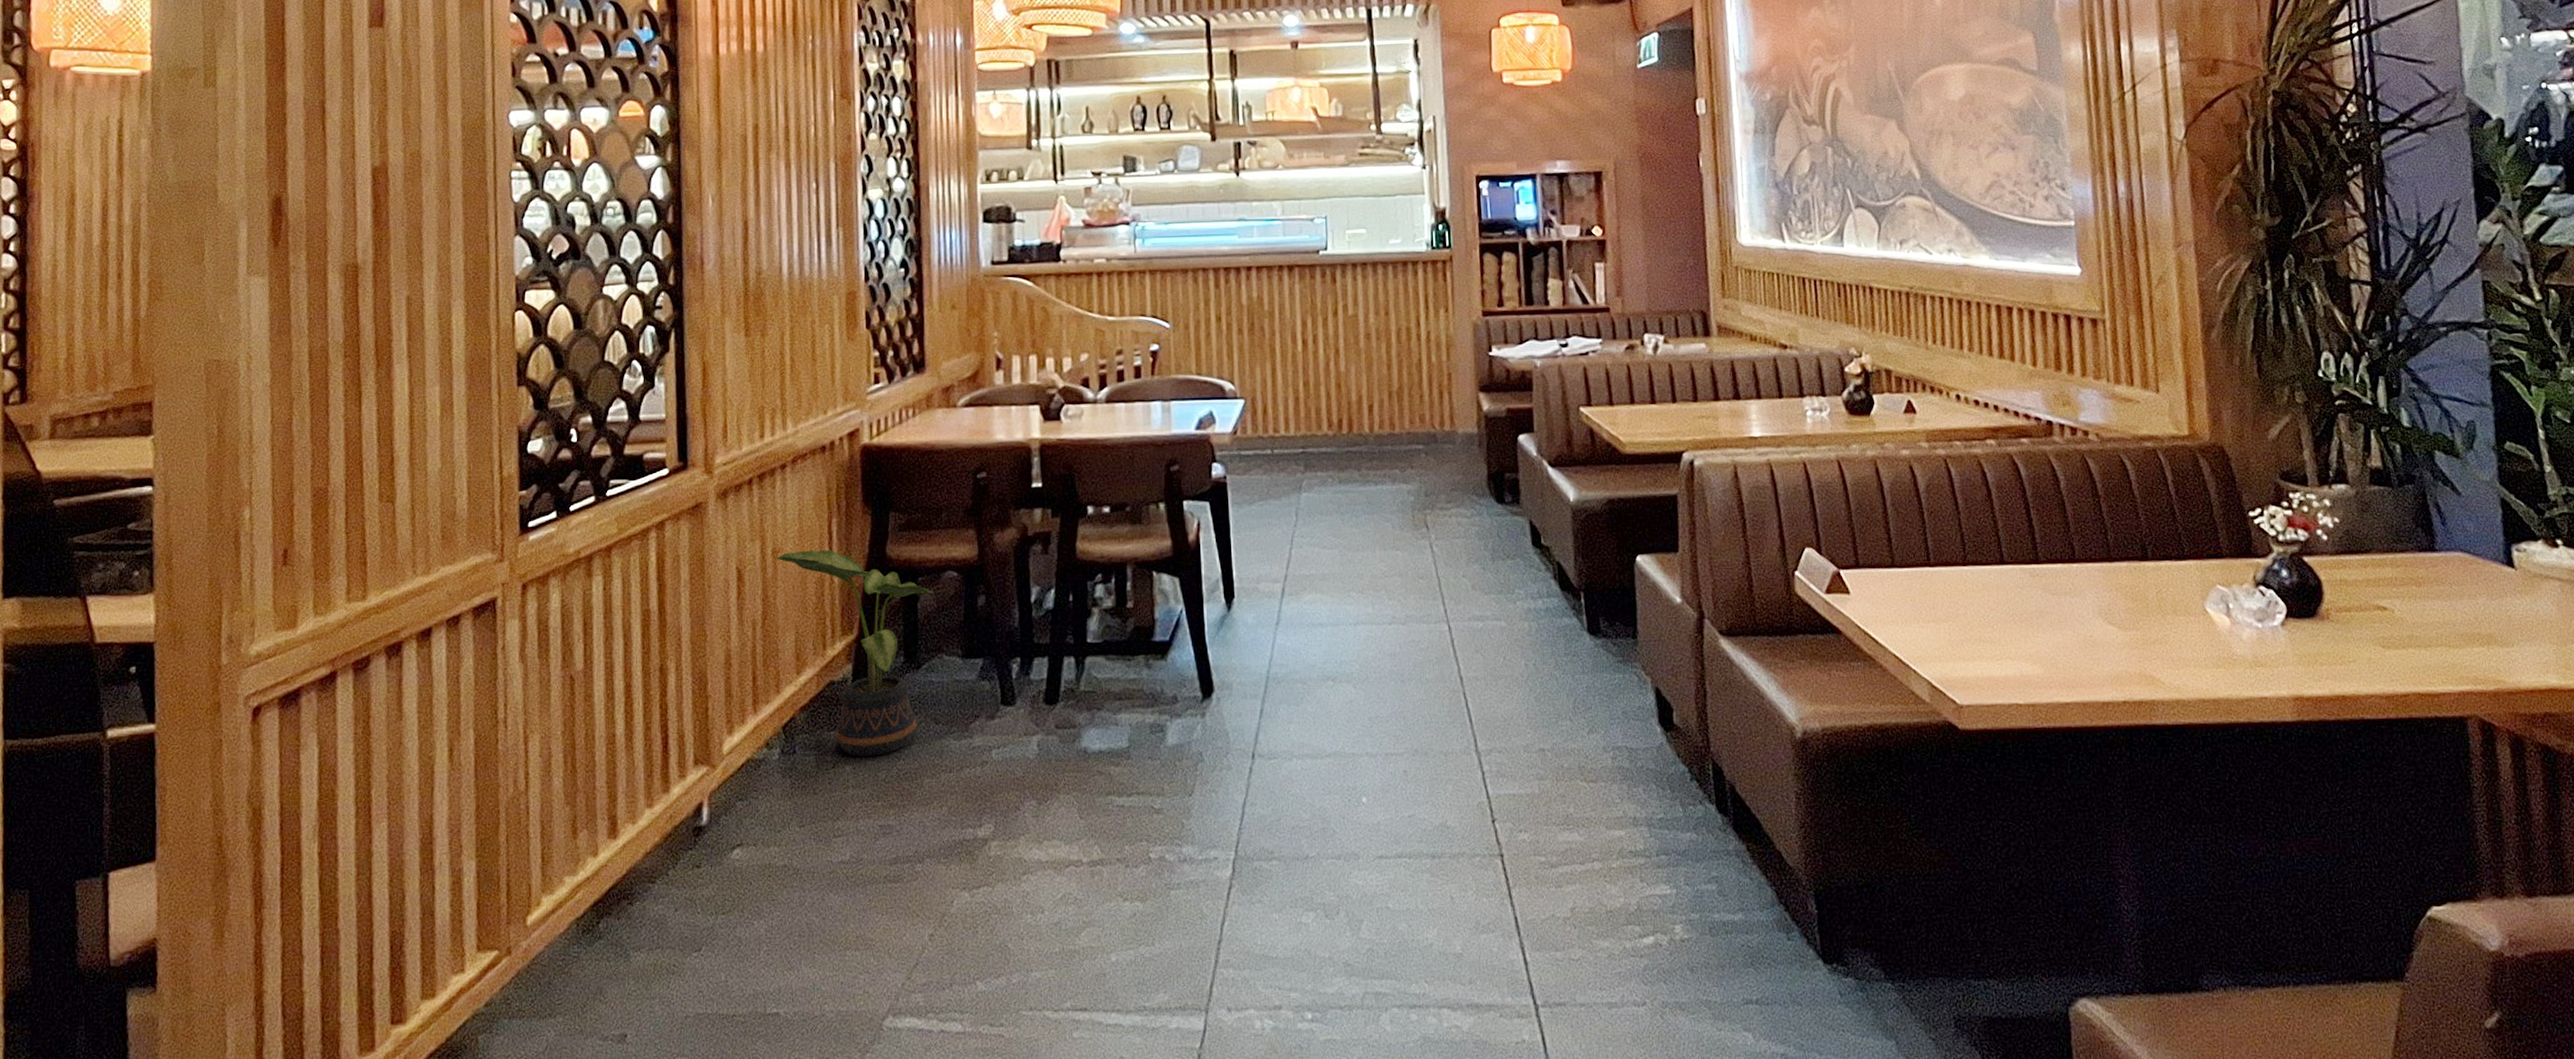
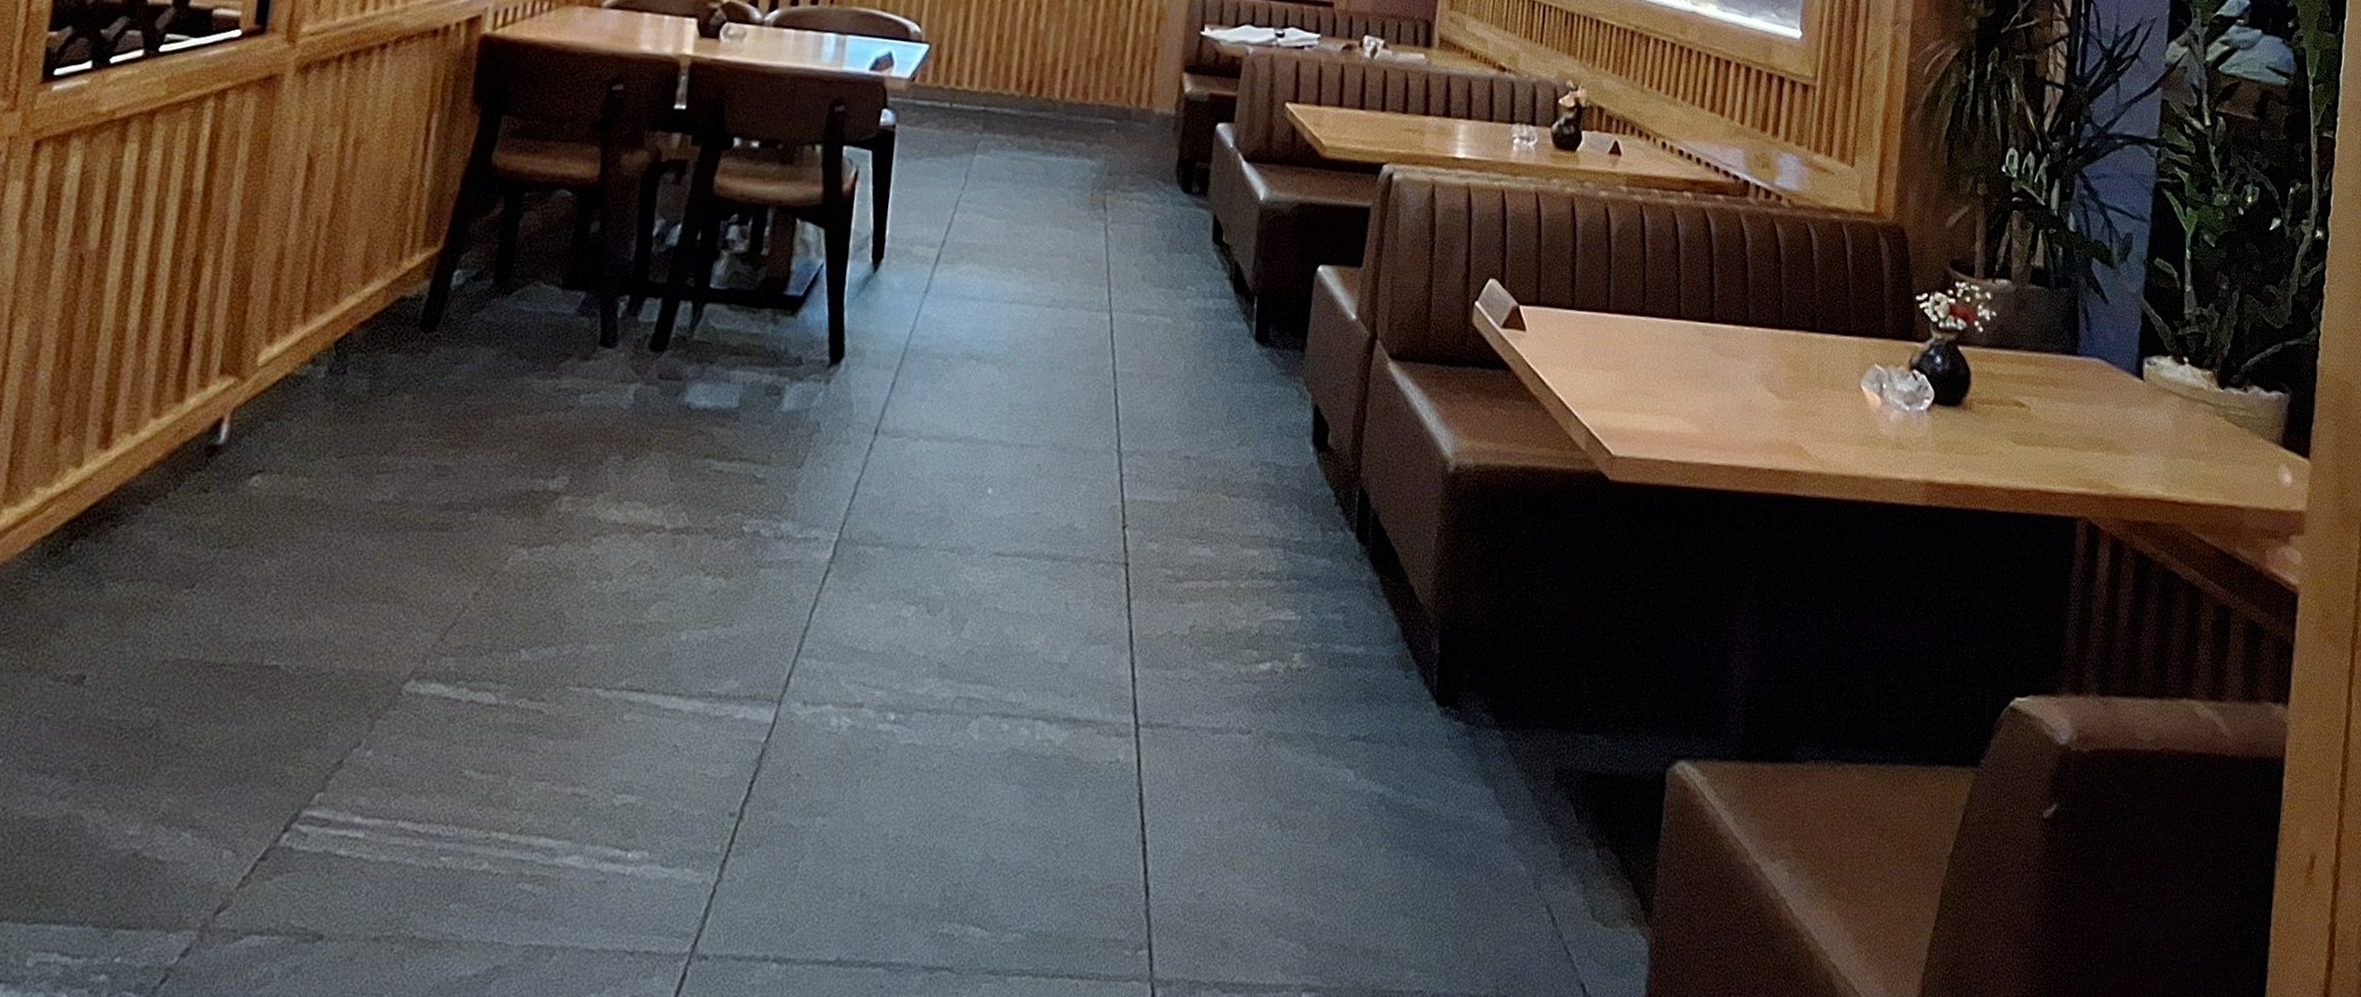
potted plant: present [776,550,934,757] -> none [357,144,541,387]

